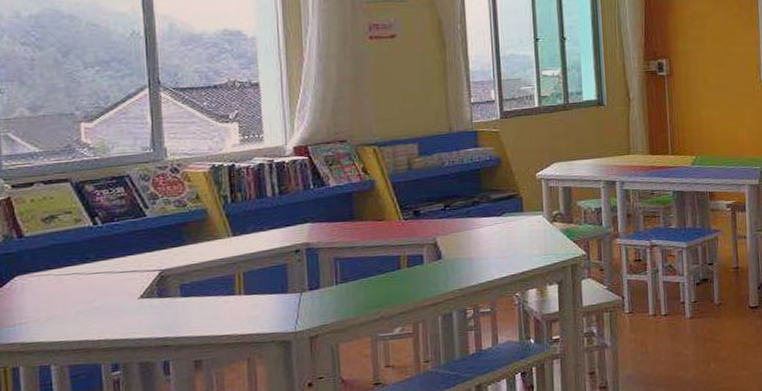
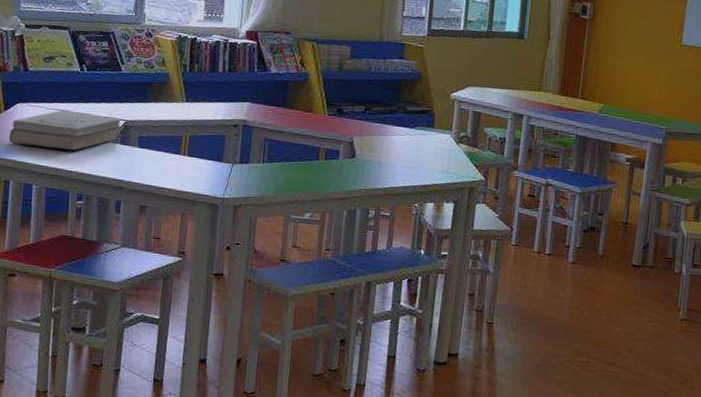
book: none [9,269,156,324] -> present [8,109,122,150]

